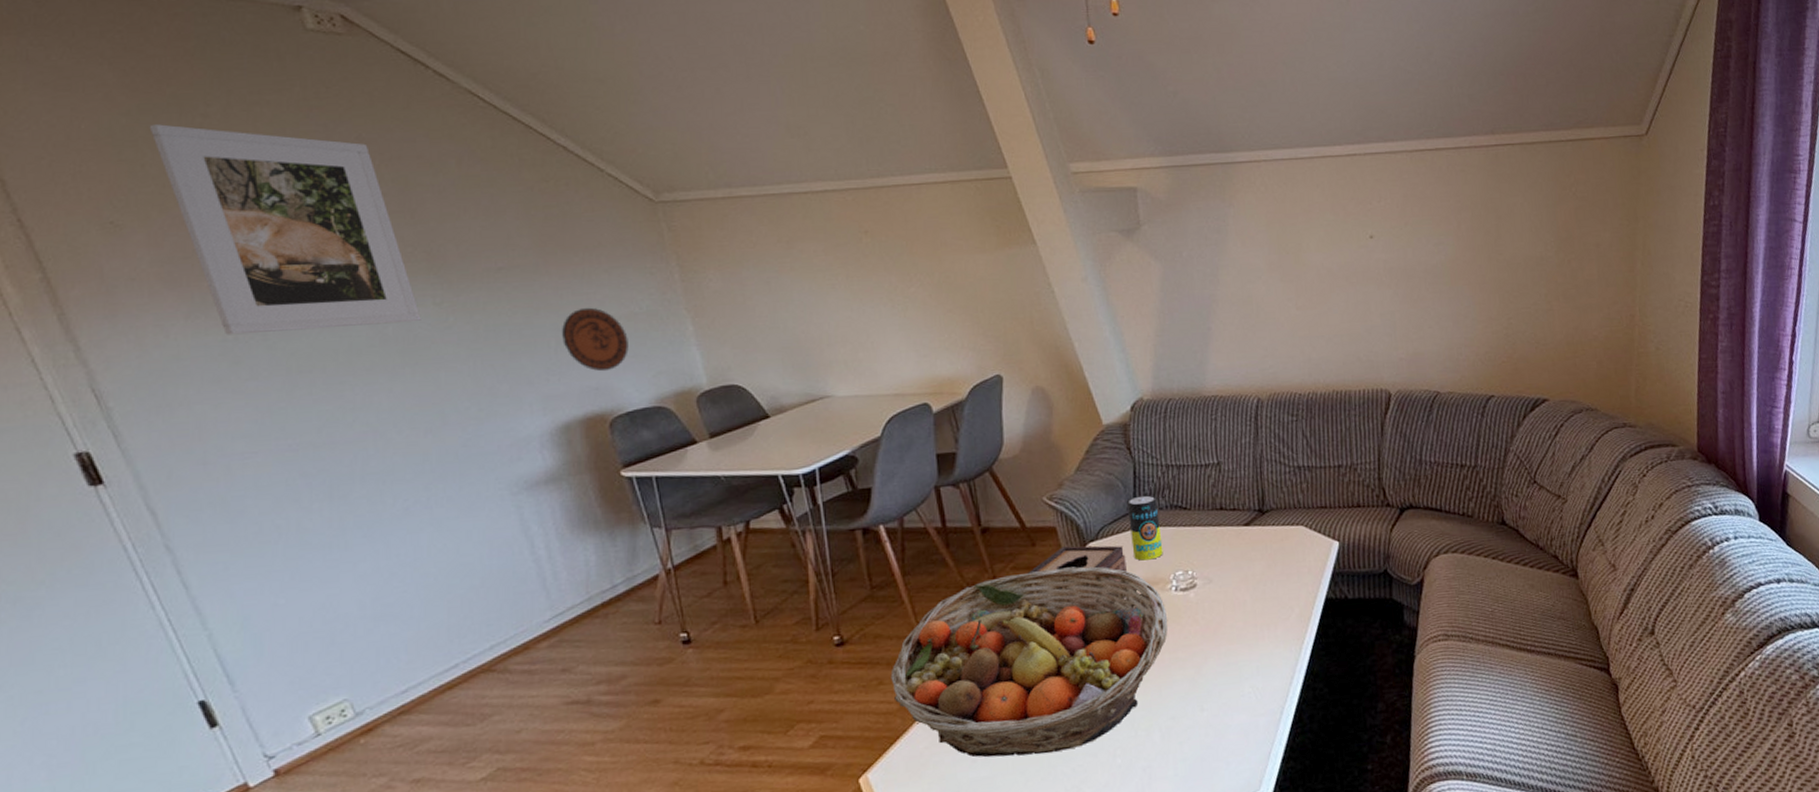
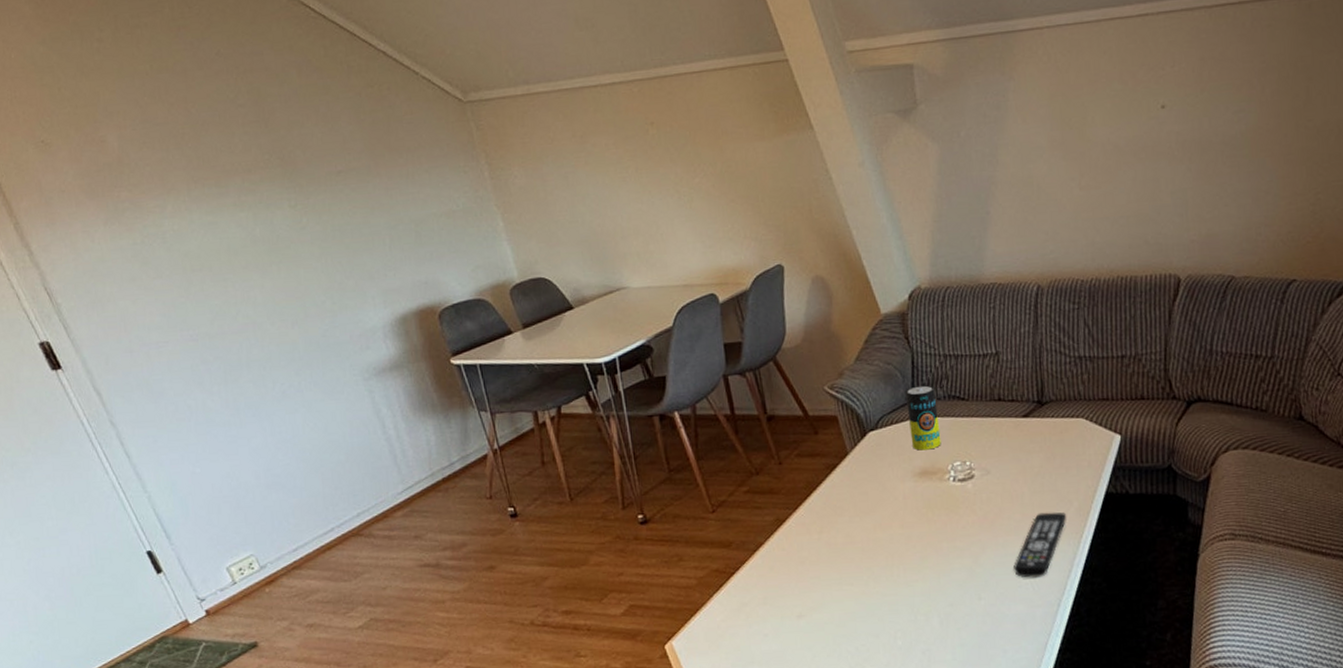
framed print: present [149,124,421,335] -> none [60,50,281,239]
decorative plate: present [562,307,629,372] -> none [394,206,450,267]
fruit basket: present [890,566,1168,758] -> none [689,455,946,633]
tissue box: present [1027,545,1127,589] -> none [810,434,906,477]
remote control: none [1236,618,1289,687] -> present [1014,512,1067,578]

